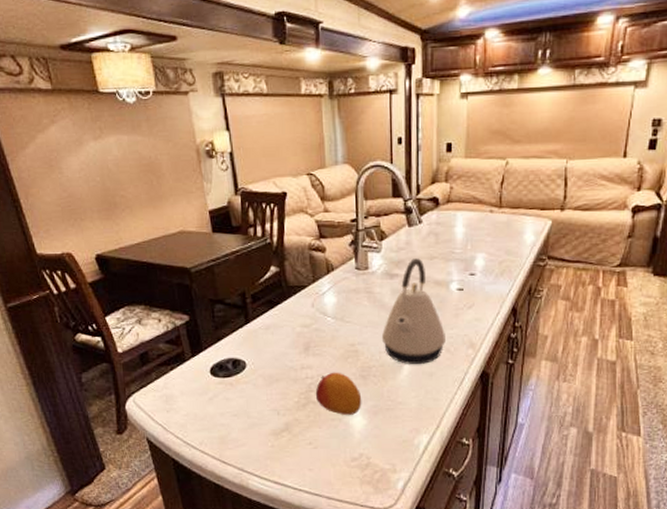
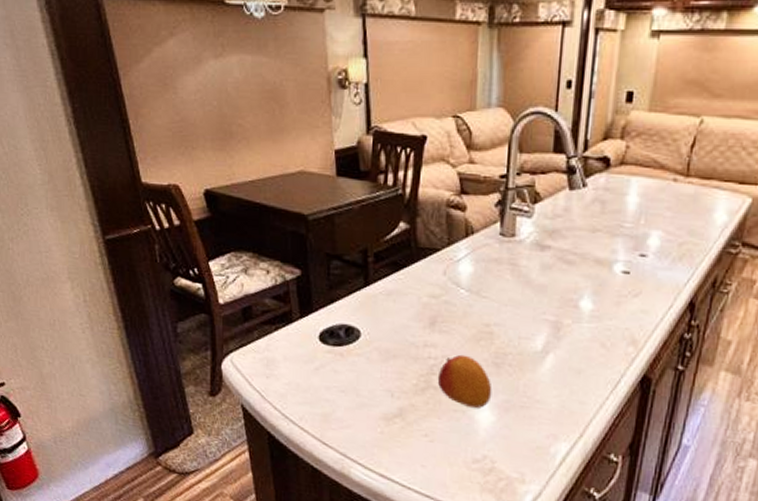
kettle: present [382,258,445,364] -> none [524,229,602,358]

